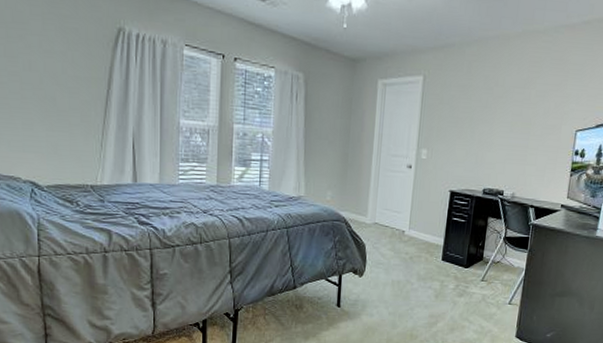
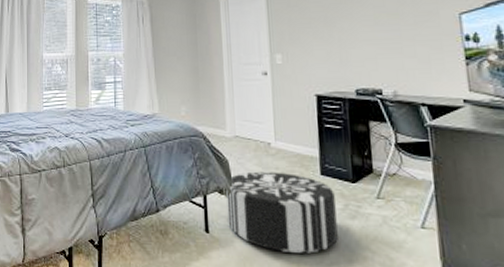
pouf: none [358,255,450,324] -> present [226,171,338,253]

